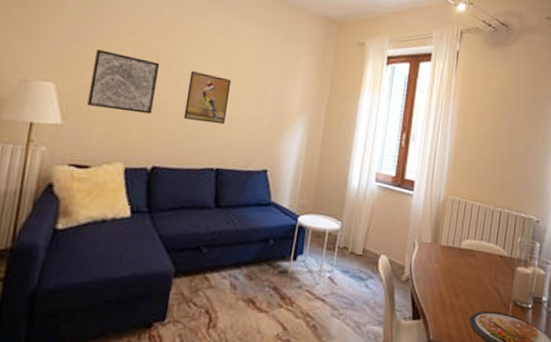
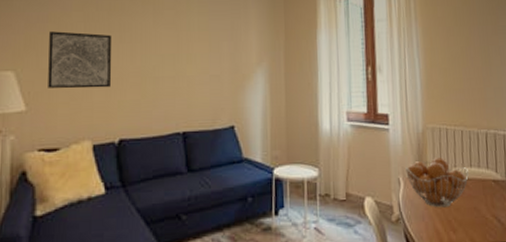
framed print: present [183,71,232,125] -> none [142,38,185,88]
fruit basket: none [422,227,479,275] -> present [406,157,469,208]

